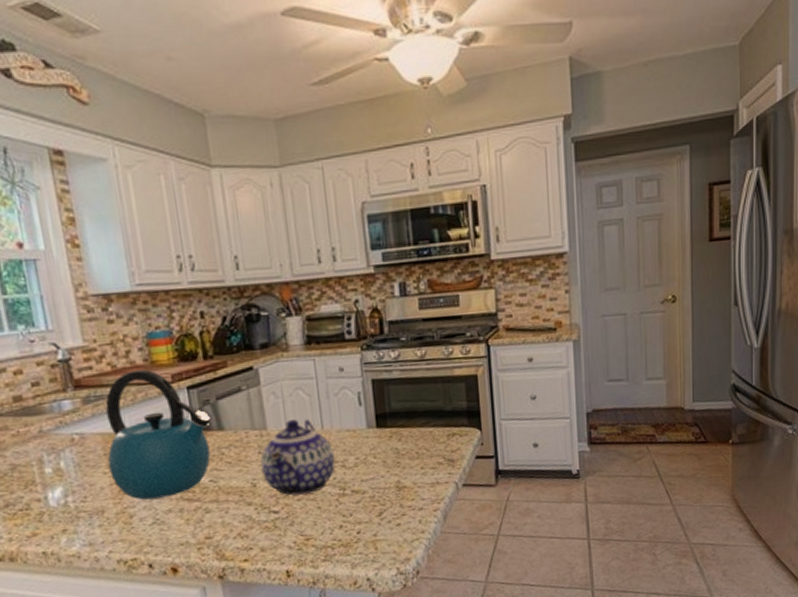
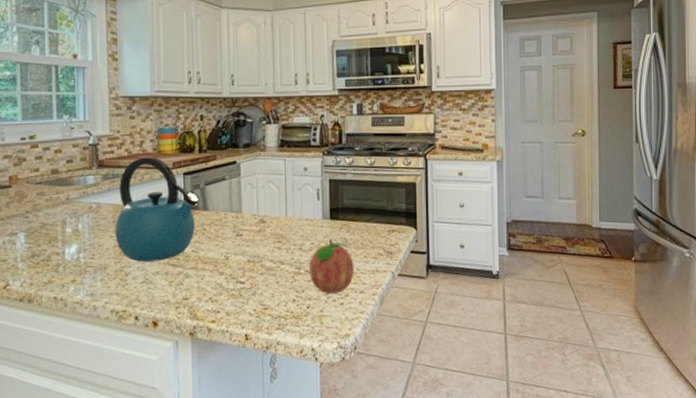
teapot: present [260,418,335,496] -> none [234,207,294,270]
fruit: none [354,451,411,515] -> present [308,239,354,294]

